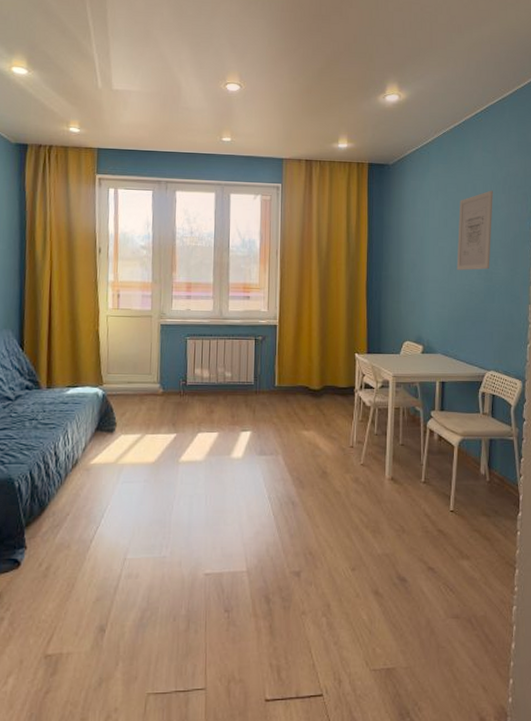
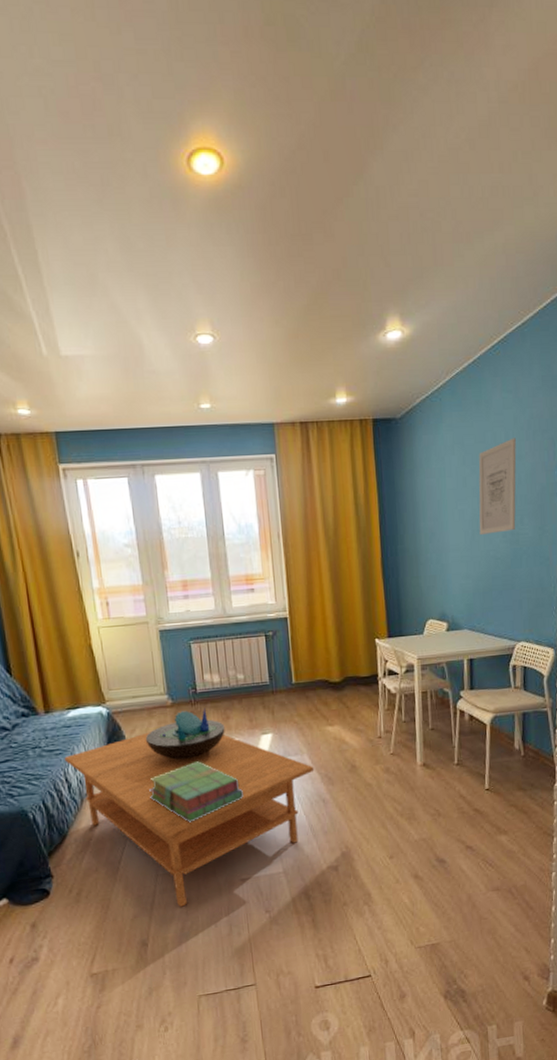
coffee table: none [57,416,287,595] -> present [64,732,315,907]
stack of books: none [129,450,217,509] -> present [149,761,243,823]
decorative bowl: none [133,400,208,446] -> present [145,707,225,760]

